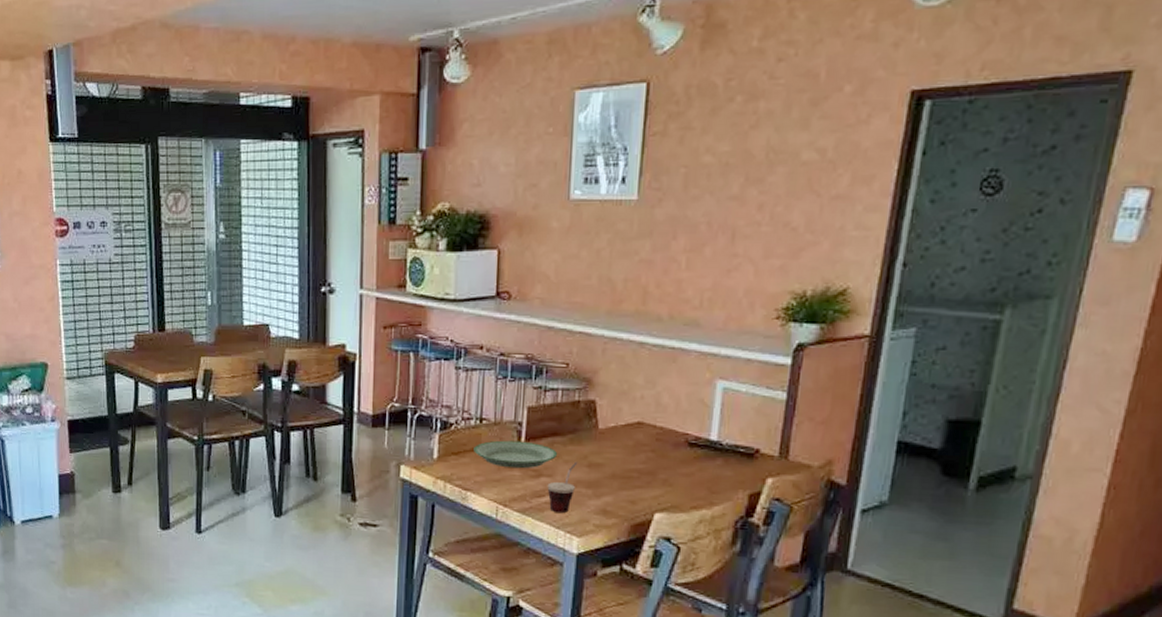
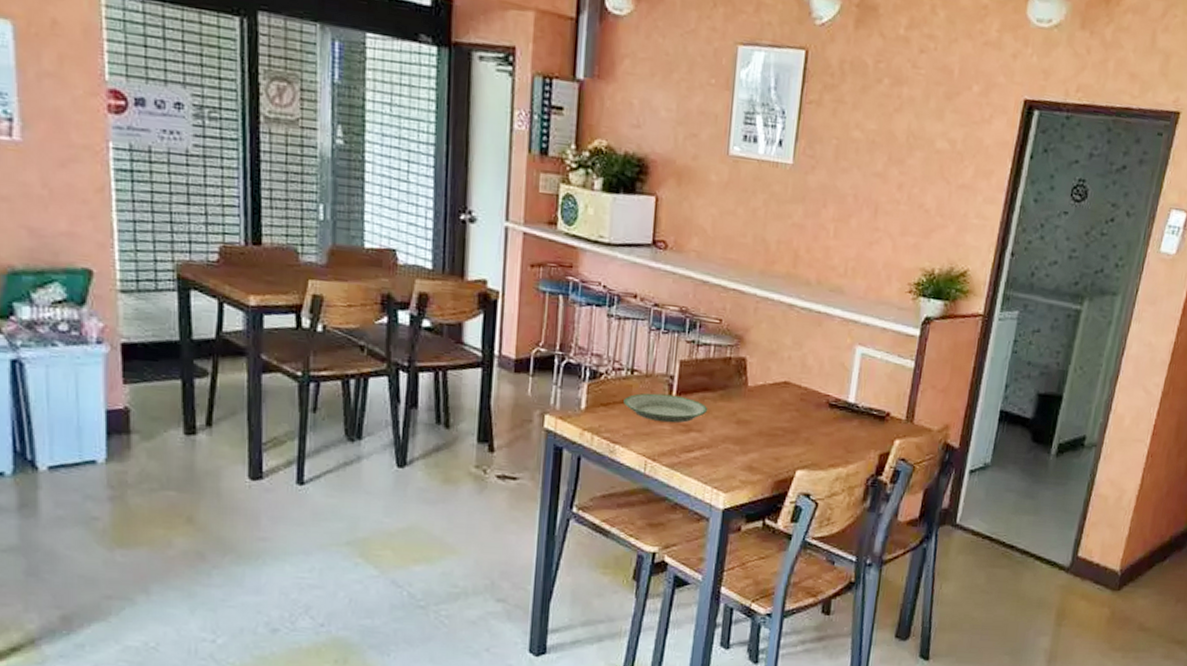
cup: present [547,461,578,514] -> none [696,417,727,469]

